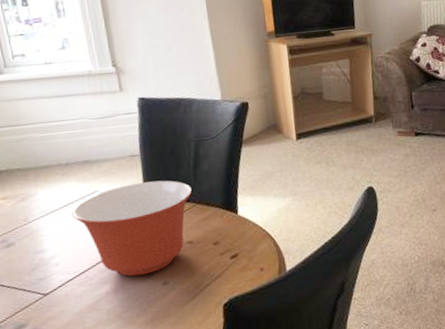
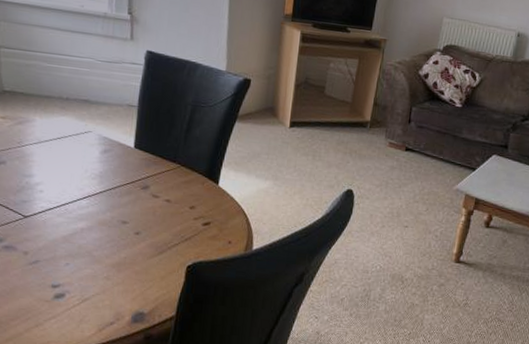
mixing bowl: present [72,180,192,277] -> none [63,132,180,221]

